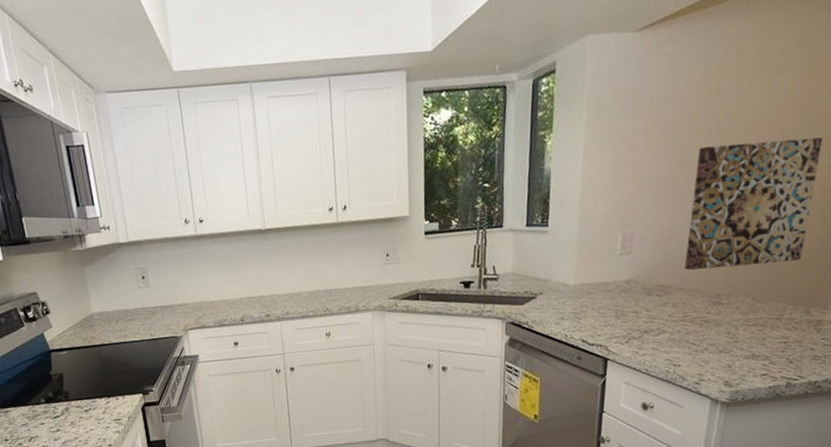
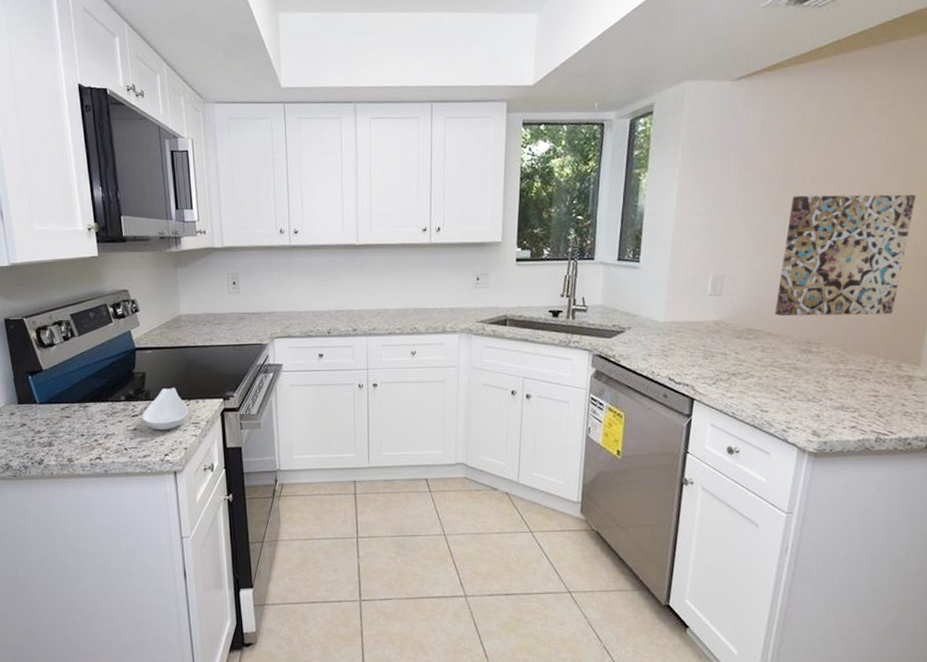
spoon rest: none [63,386,110,430] -> present [141,387,189,431]

